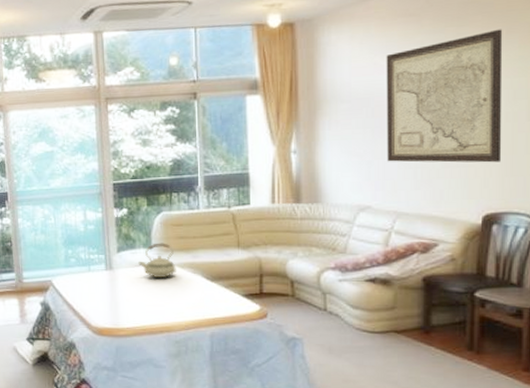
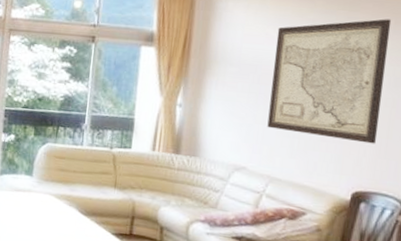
teakettle: present [138,243,176,279] -> none [18,171,53,206]

